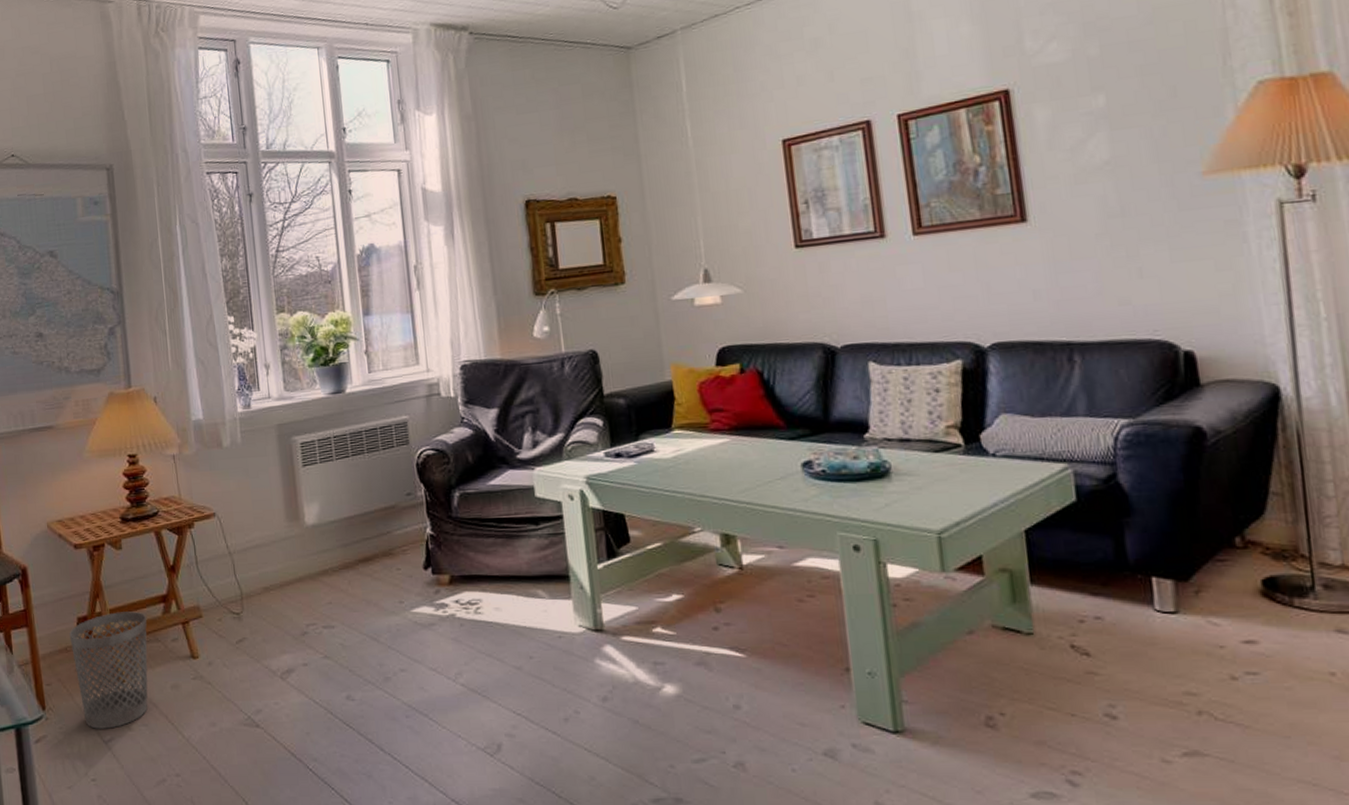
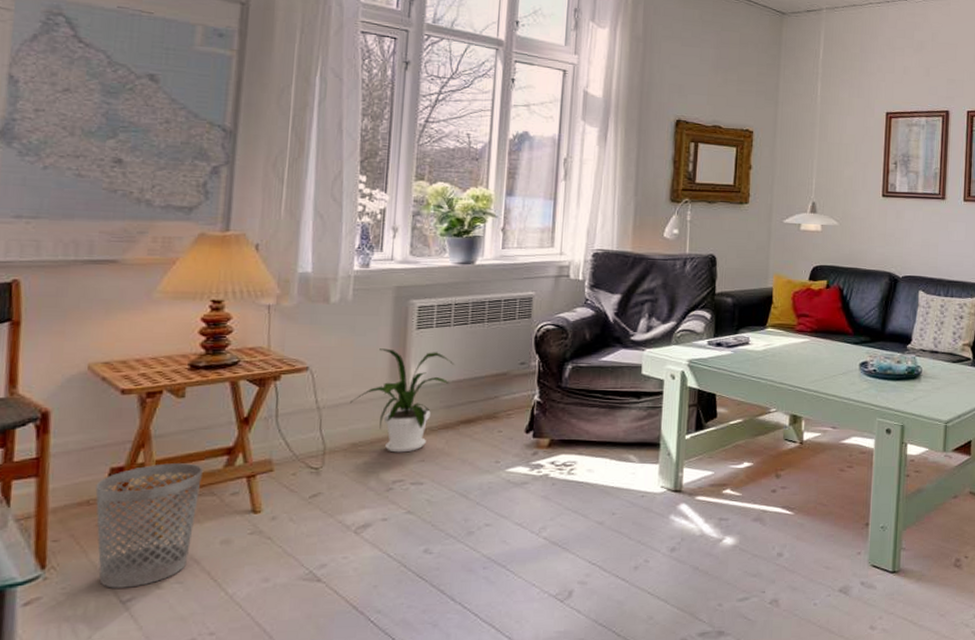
house plant: none [256,488,343,596] -> present [350,348,455,453]

